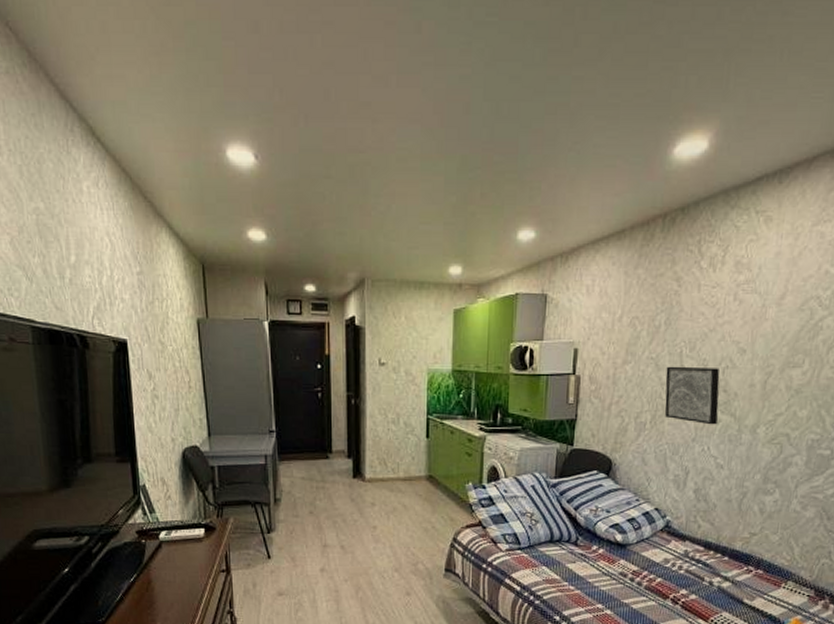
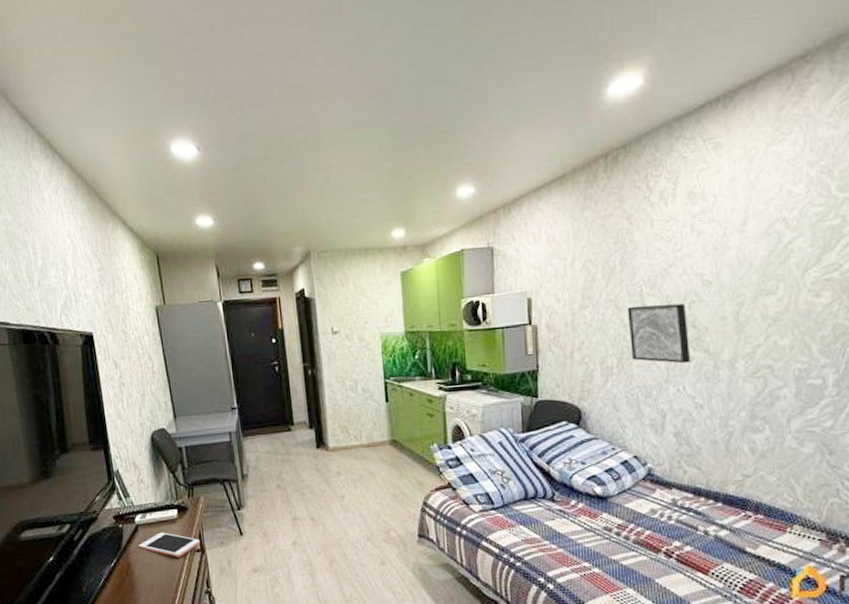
cell phone: none [161,550,226,576] -> present [138,532,201,557]

